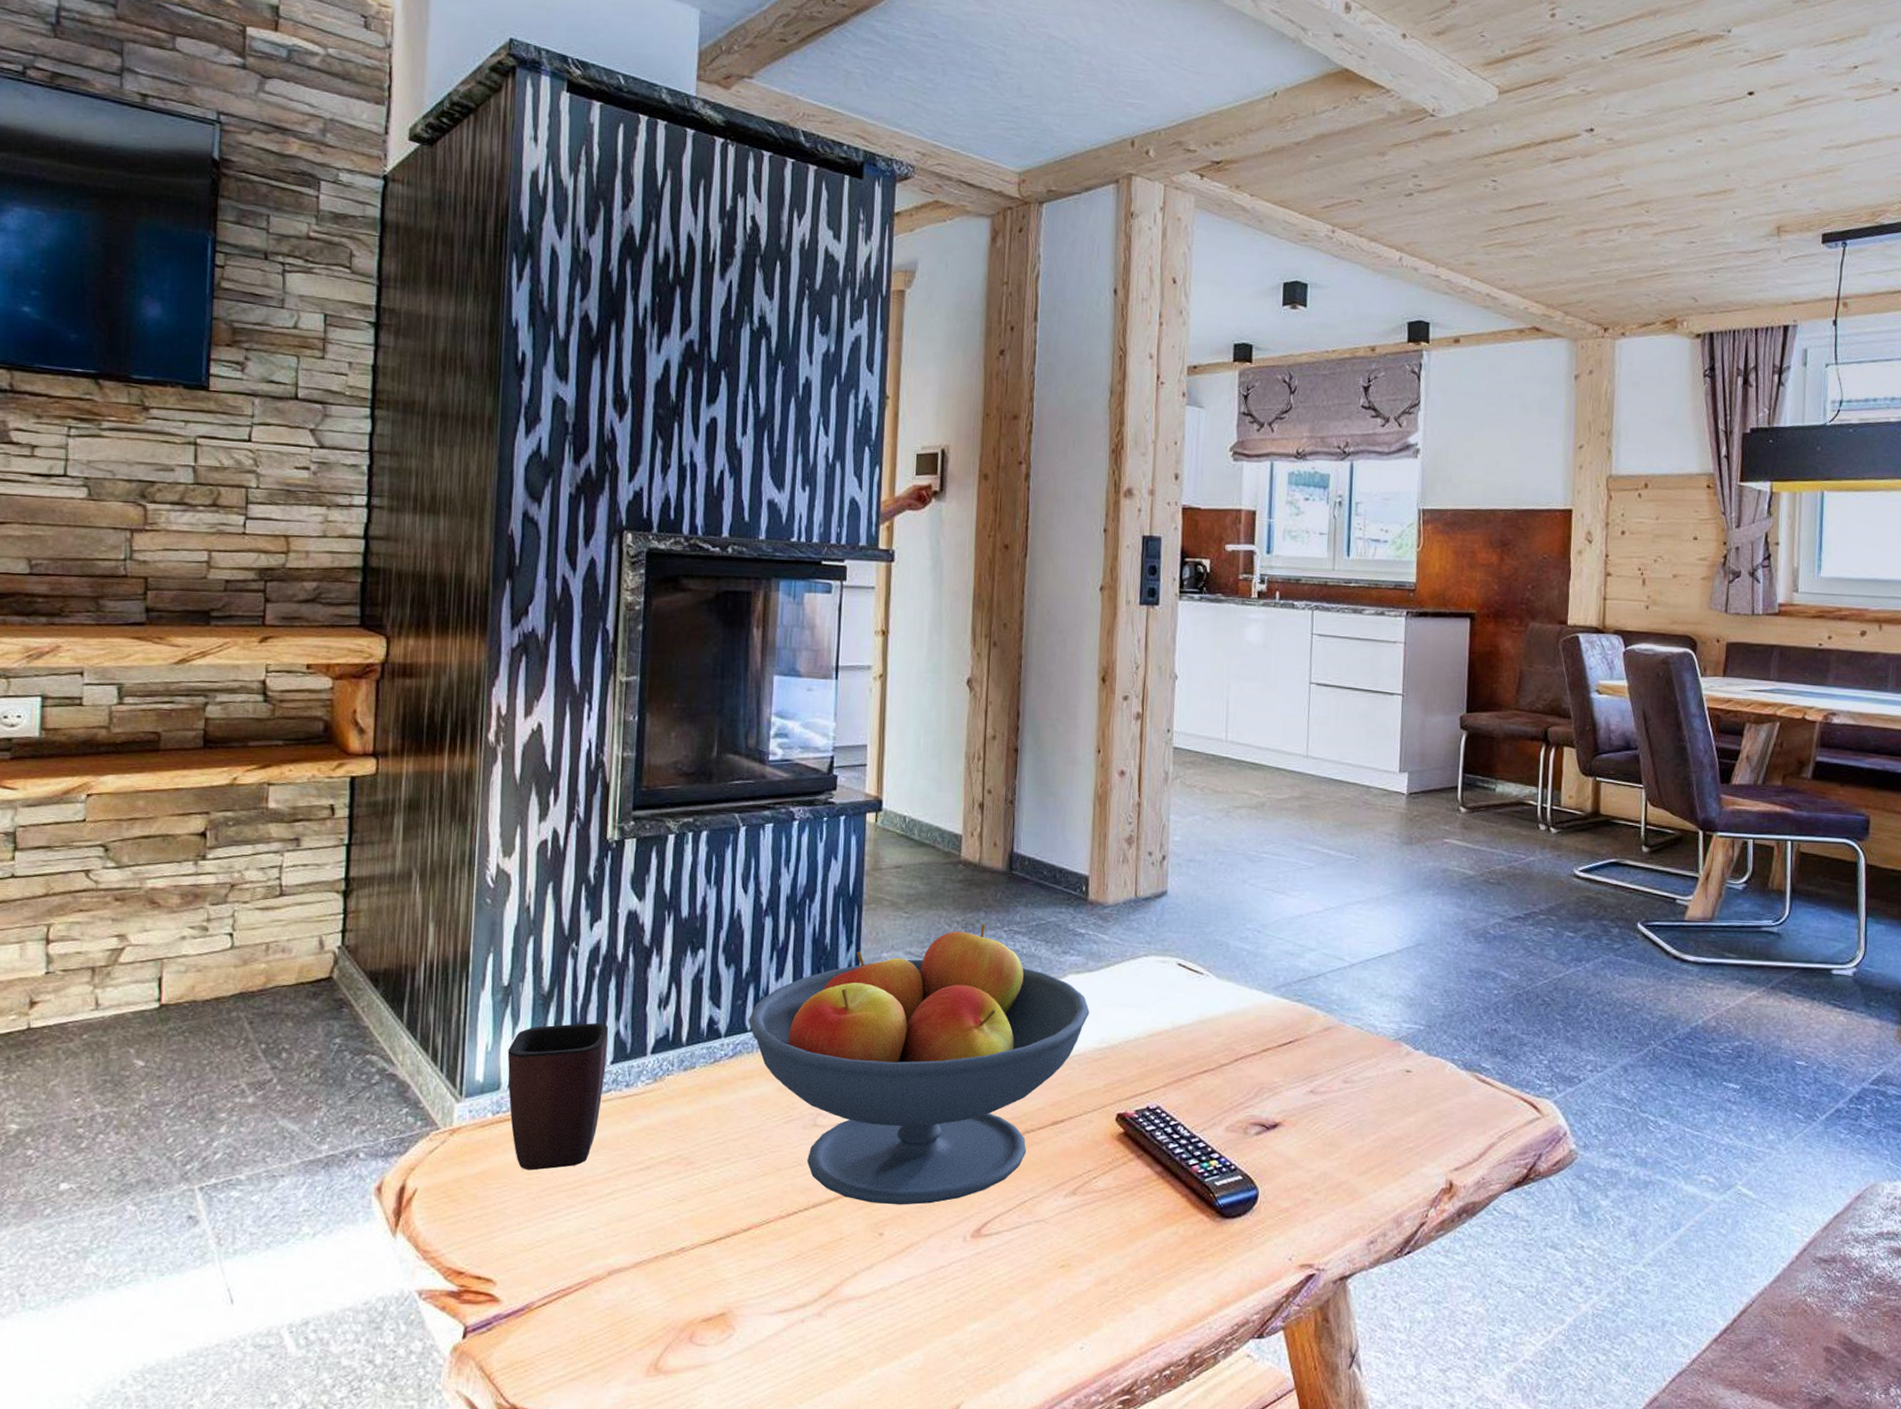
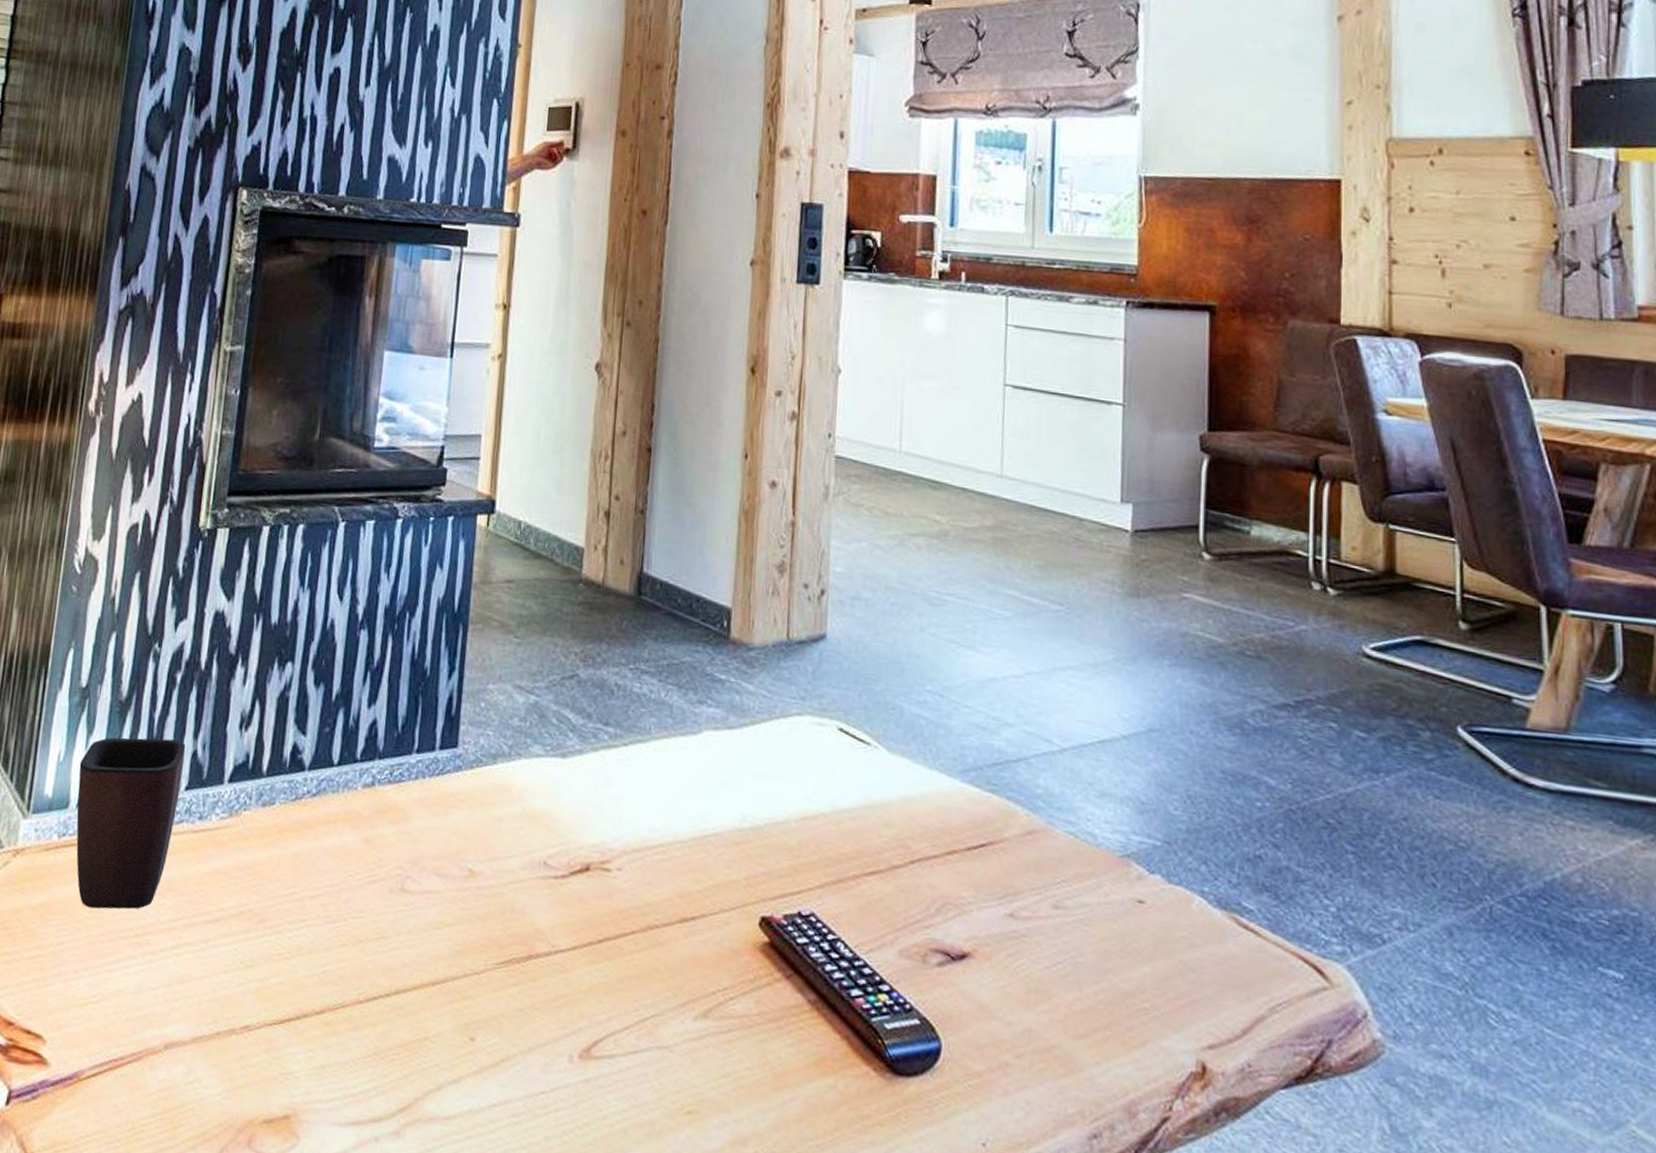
fruit bowl: present [748,923,1090,1205] -> none [335,658,729,1007]

